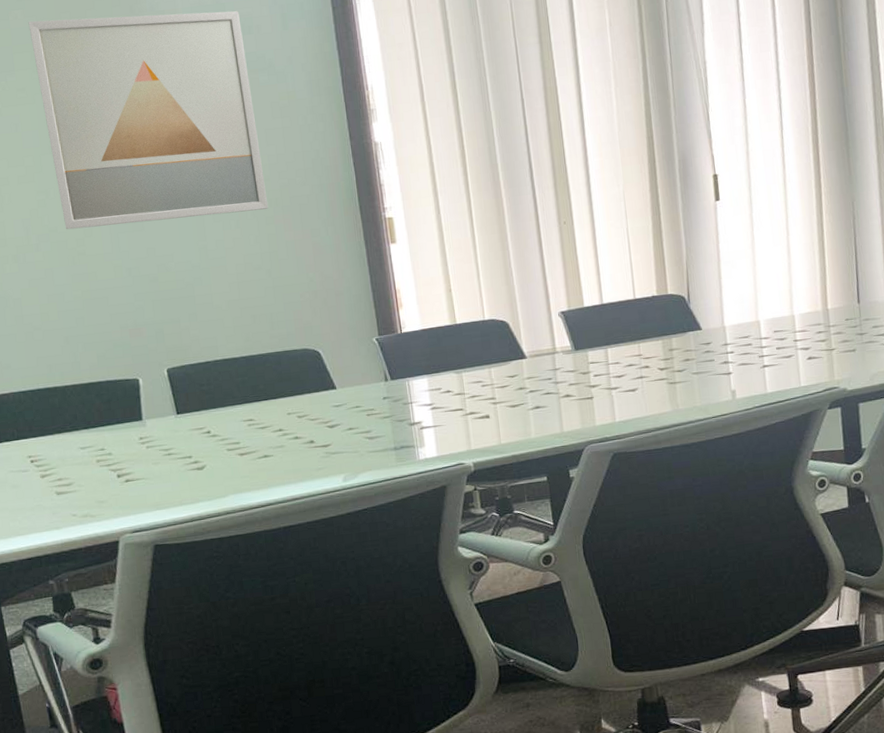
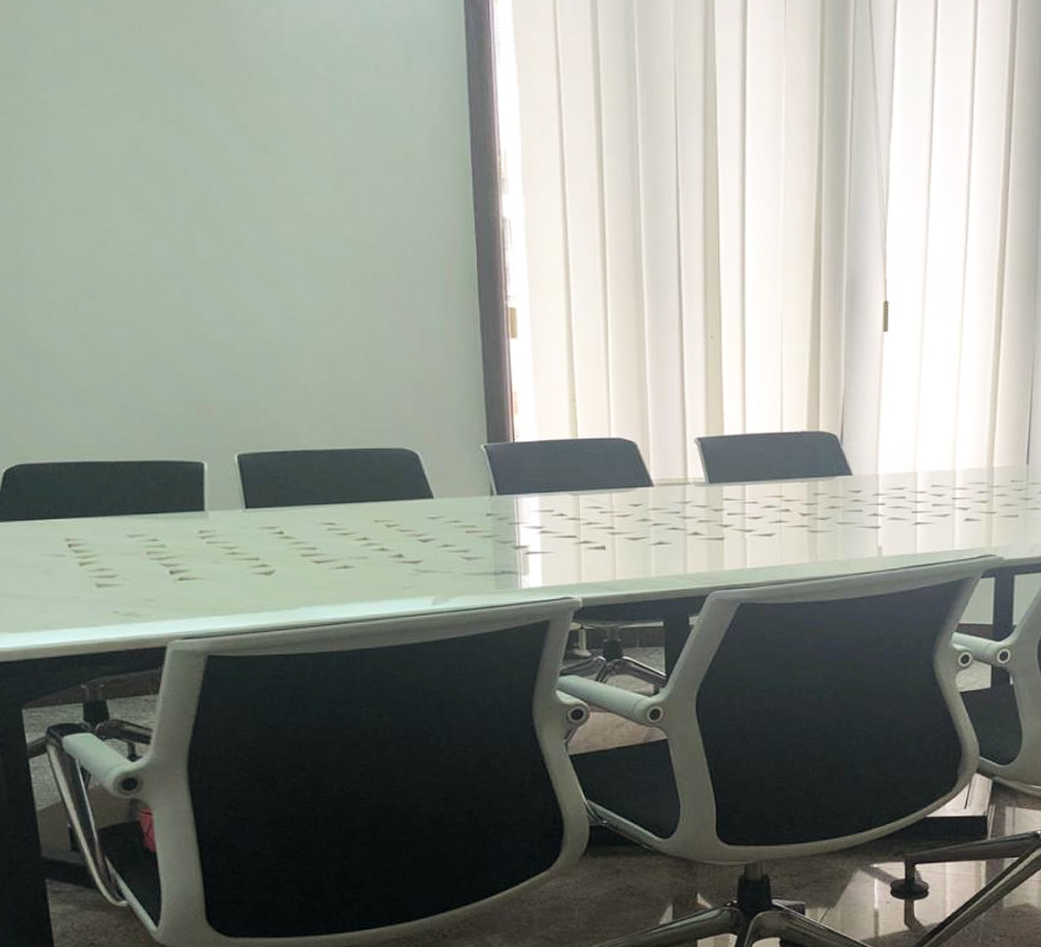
wall art: present [28,11,269,230] -> none [100,21,372,281]

